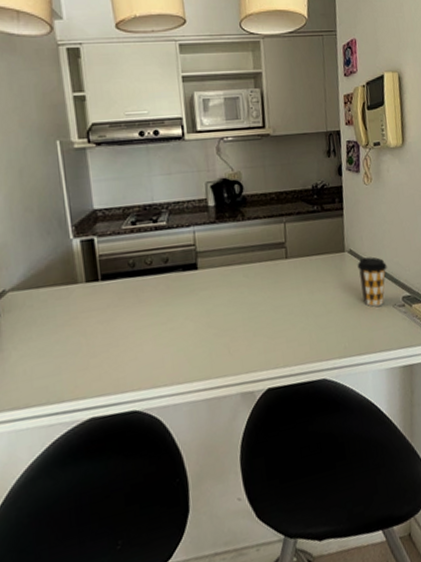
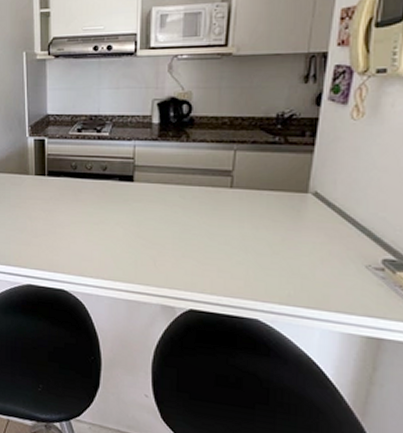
coffee cup: present [357,256,387,307] -> none [322,204,367,262]

